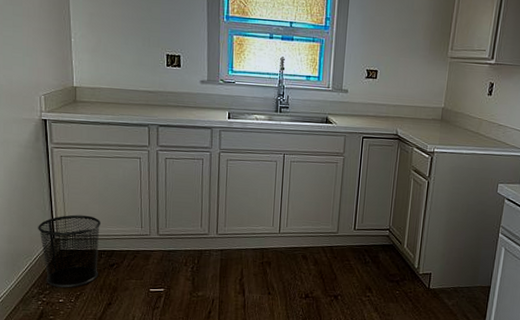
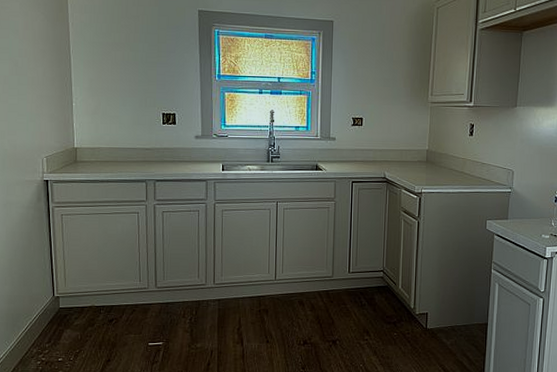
waste bin: present [38,214,101,288] -> none [38,271,101,346]

